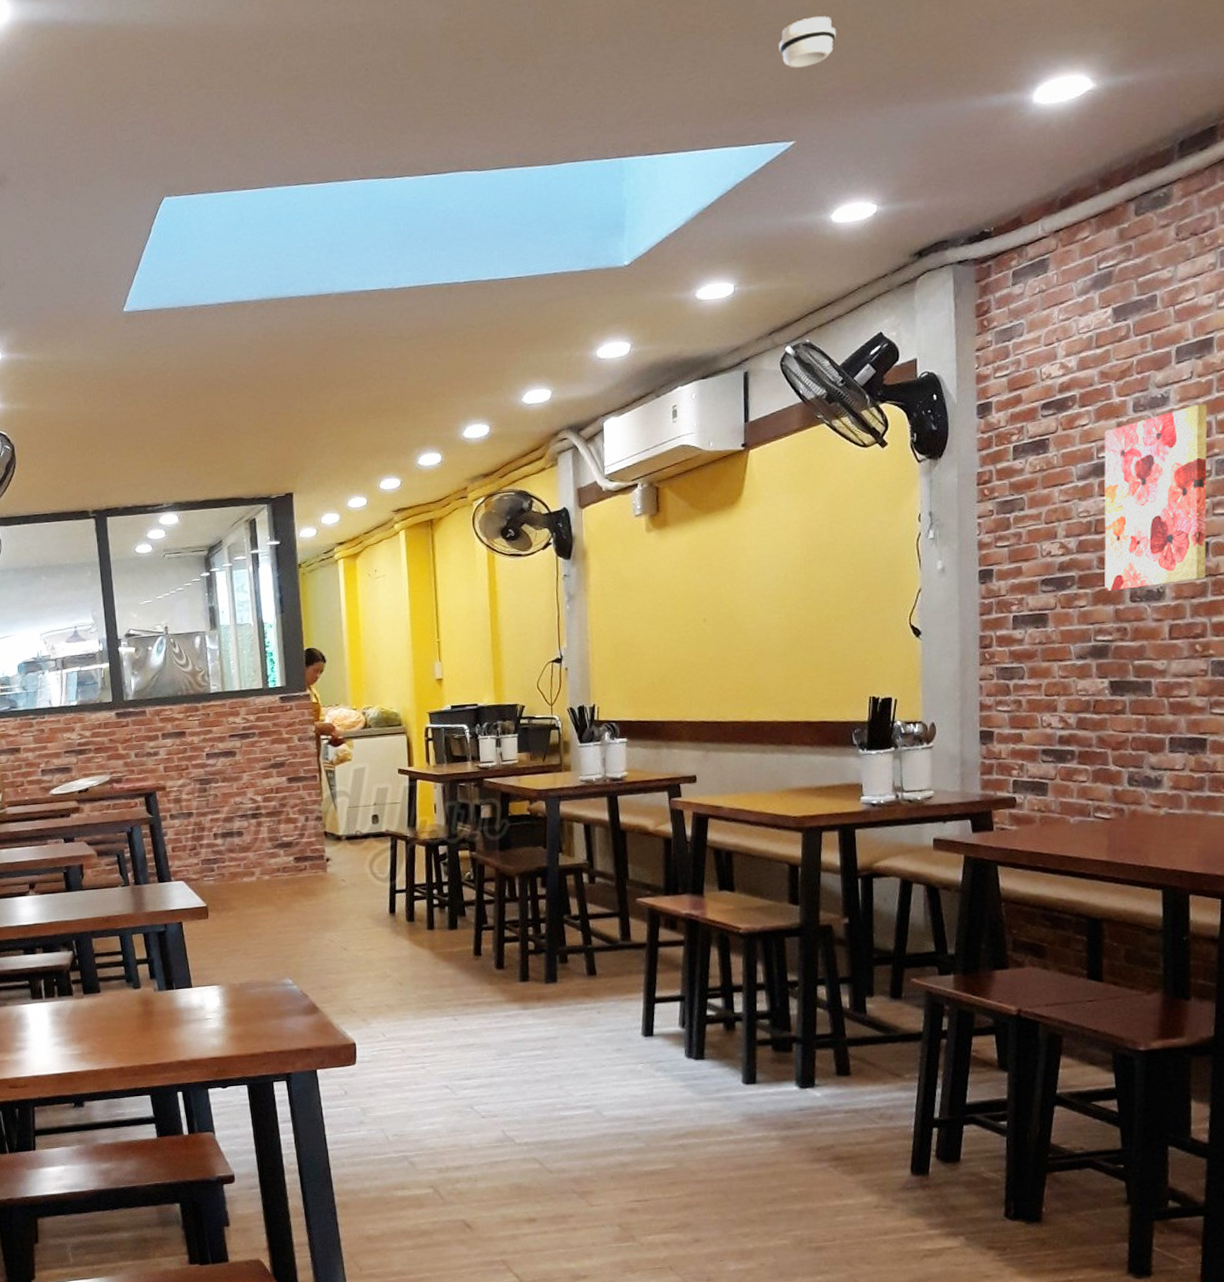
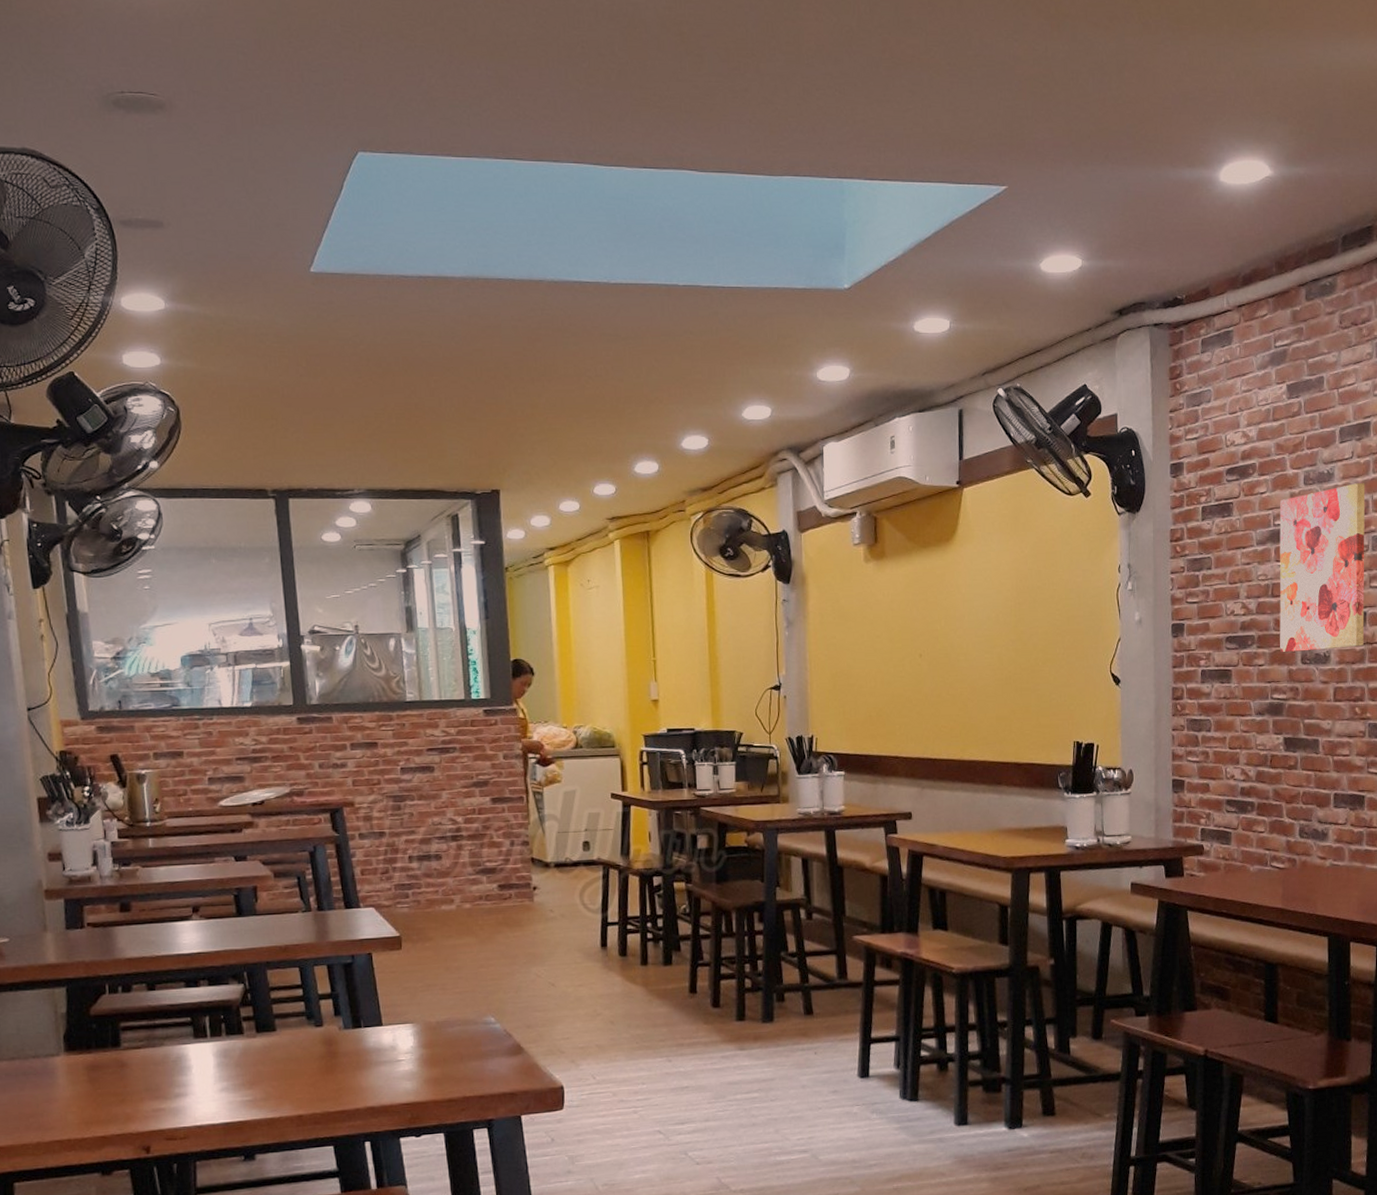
smoke detector: present [779,16,836,68] -> none [993,66,1045,114]

